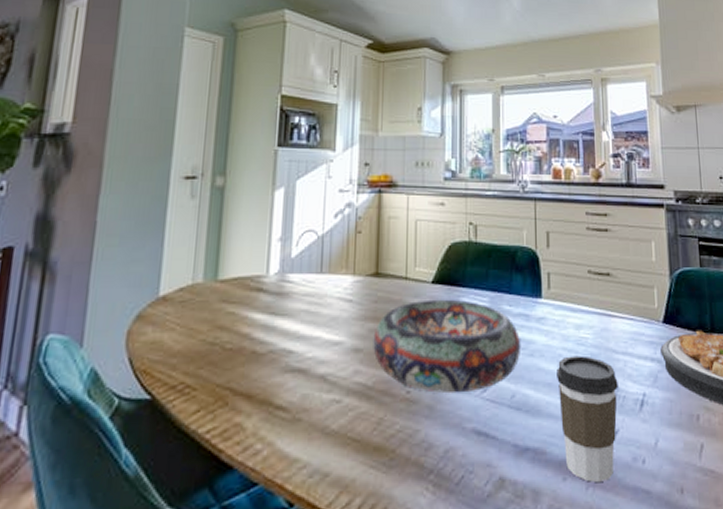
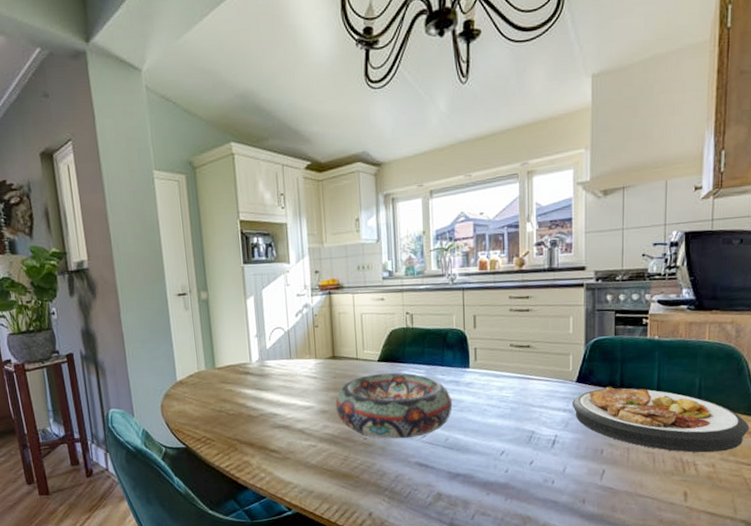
coffee cup: present [557,355,618,483] -> none [482,409,534,497]

